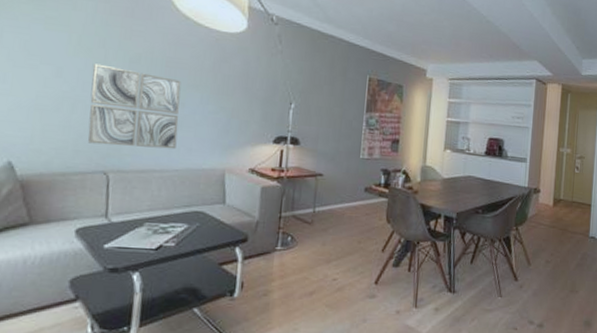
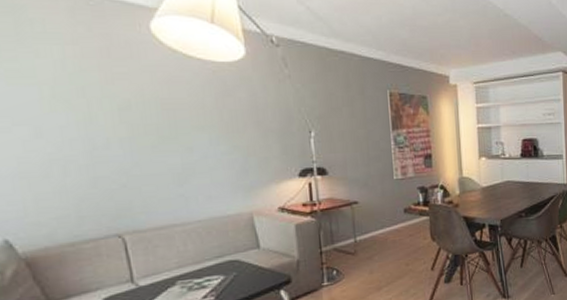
wall art: present [87,63,181,150] -> none [75,117,194,207]

